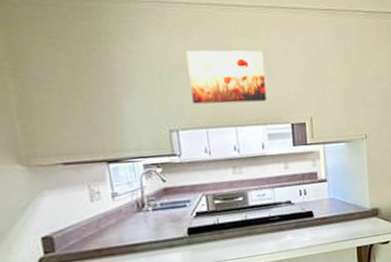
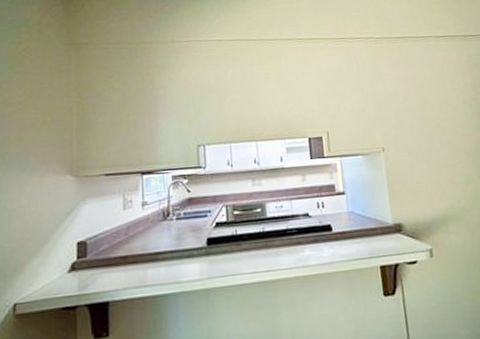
wall art: present [186,50,267,104] -> none [216,75,285,122]

